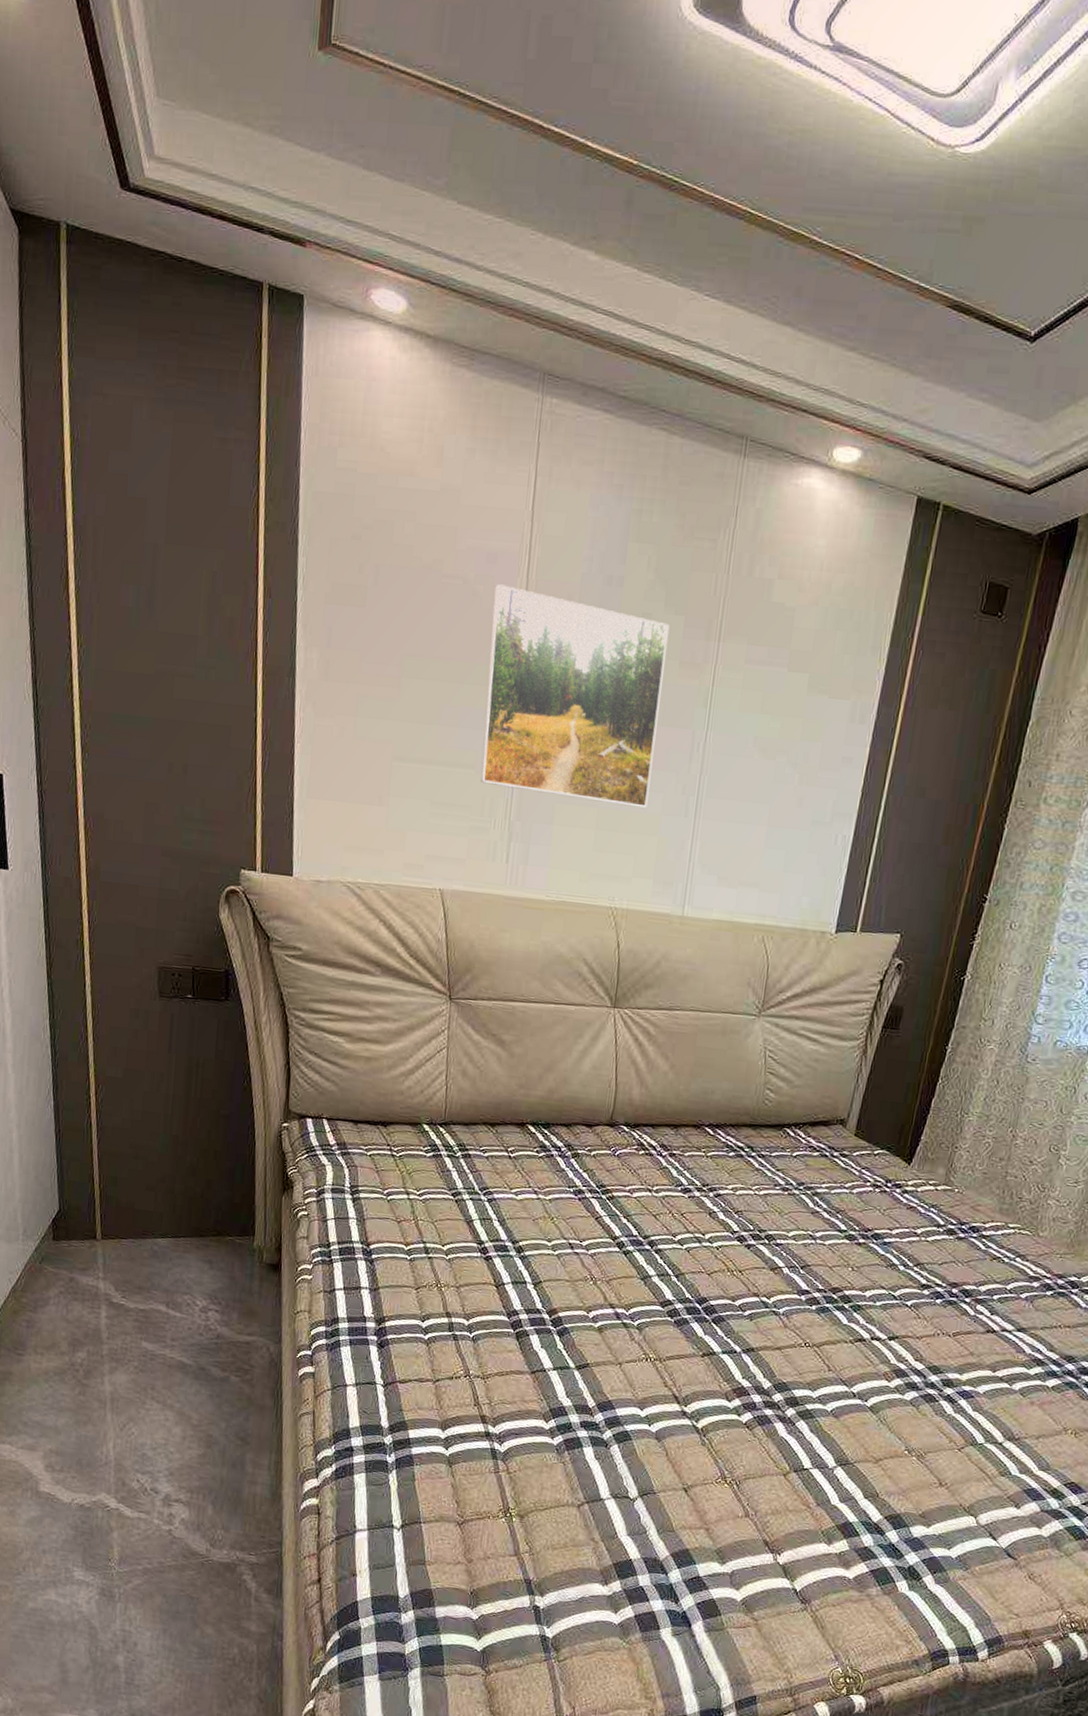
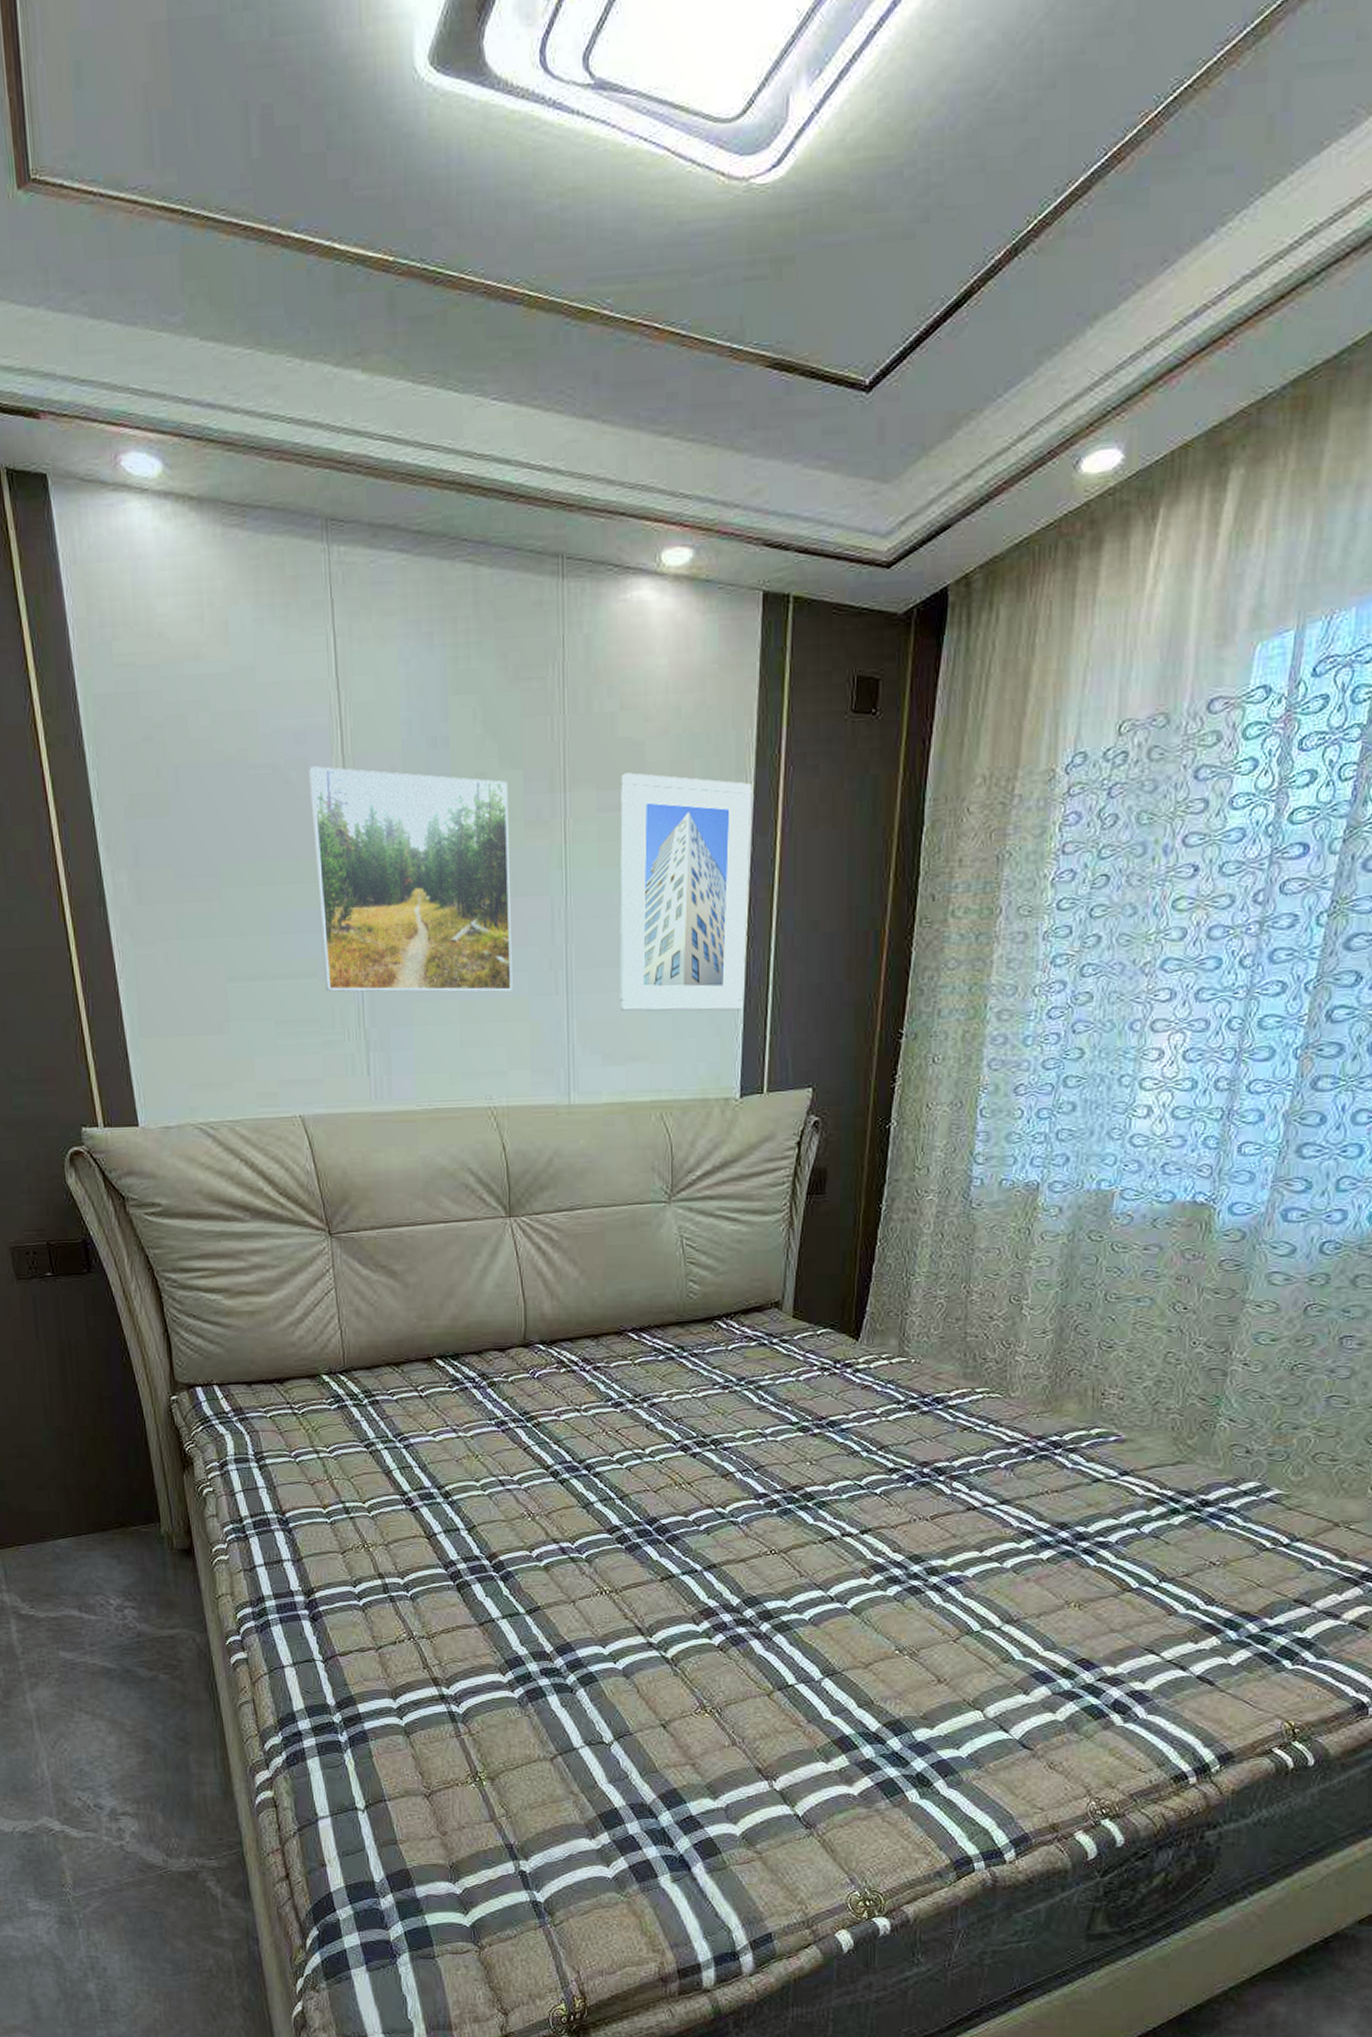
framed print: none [740,633,885,856] -> present [619,772,752,1012]

